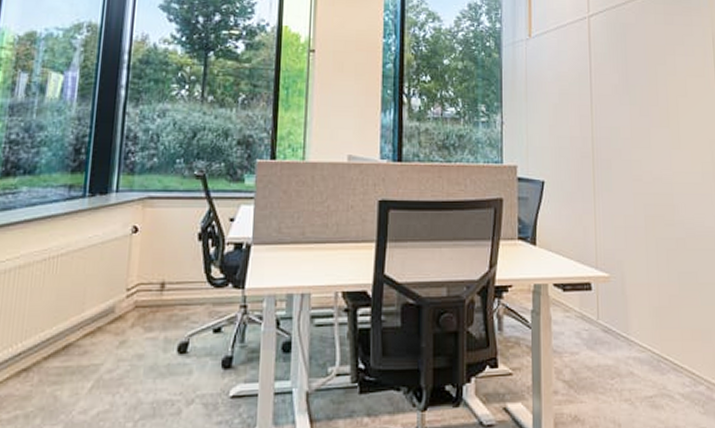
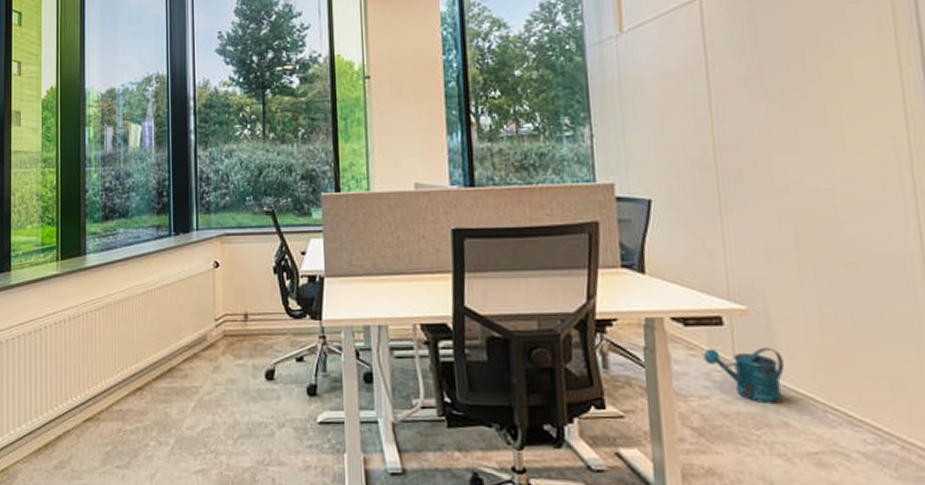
watering can: none [576,308,632,358] -> present [703,347,784,405]

